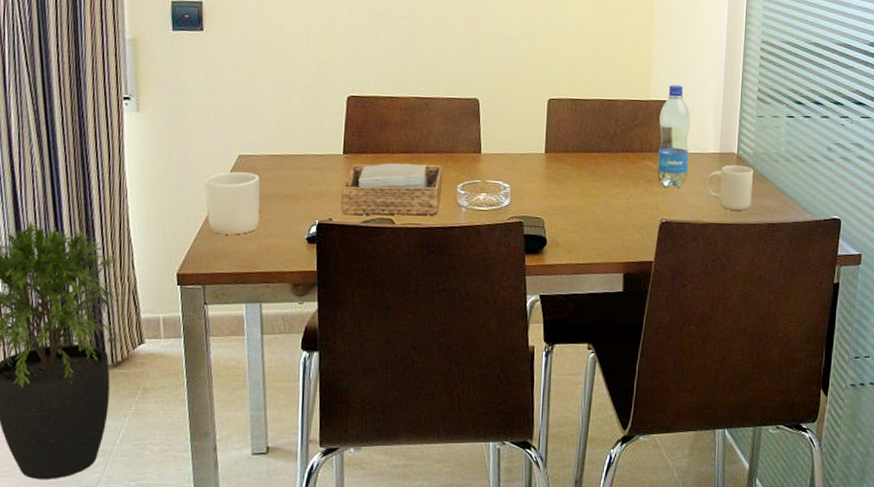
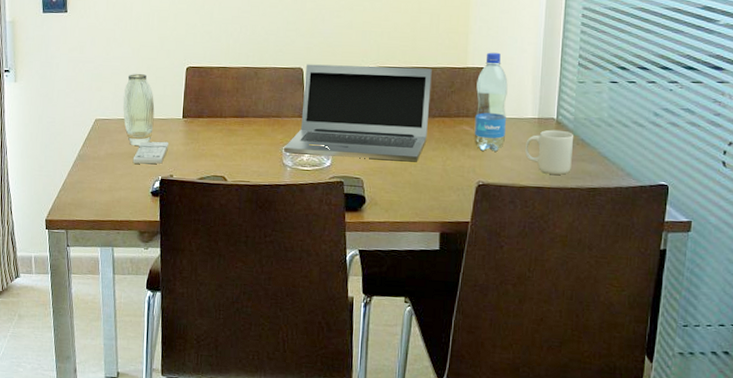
mug: present [204,171,261,235] -> none [67,133,113,188]
vase: none [271,103,310,185] -> present [122,74,155,146]
mobile phone: none [284,180,328,207] -> present [132,141,169,164]
napkin holder: present [341,163,444,216] -> none [180,126,271,174]
laptop: none [458,94,615,199] -> present [284,64,432,161]

